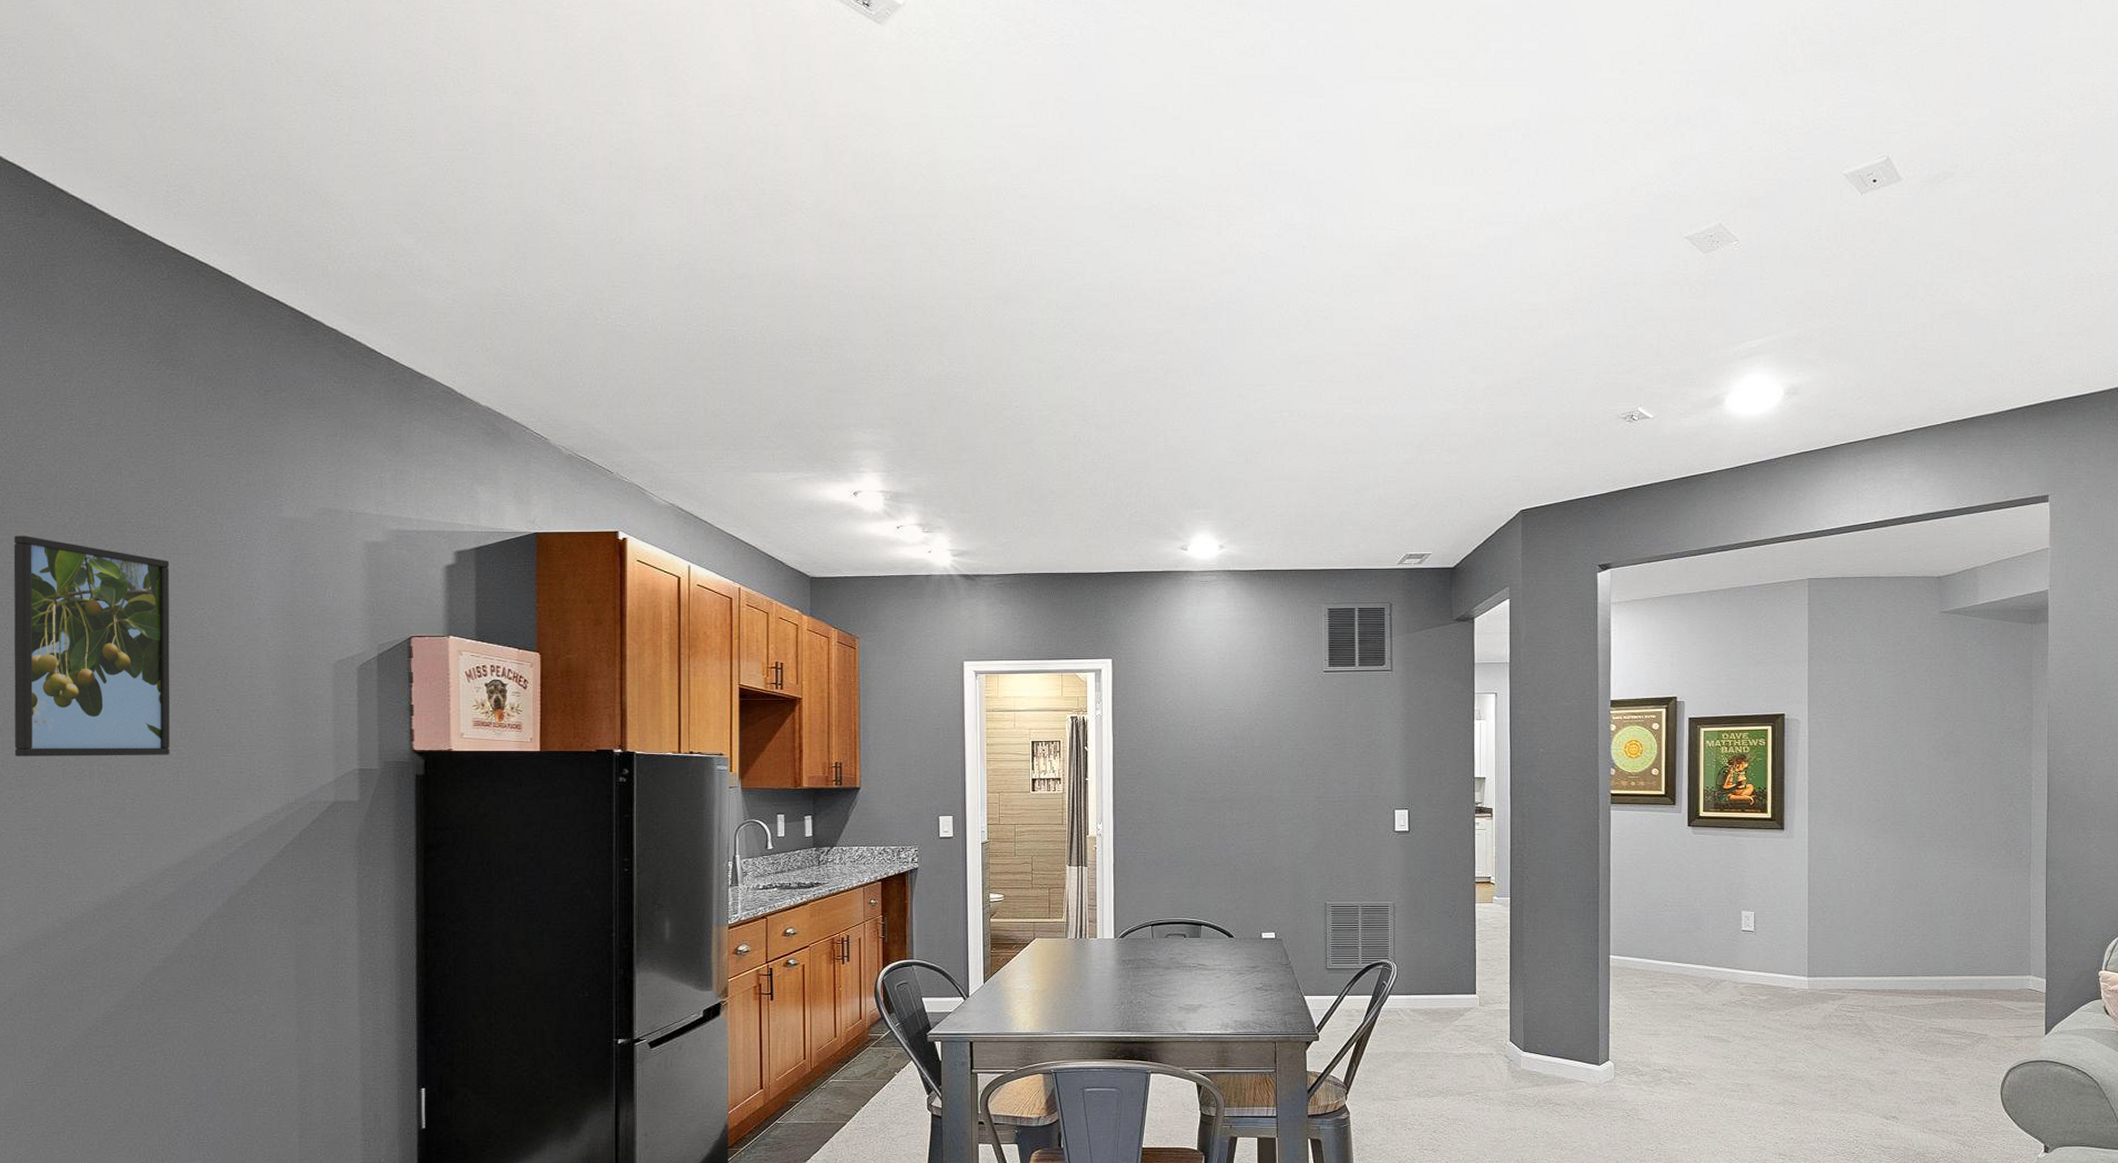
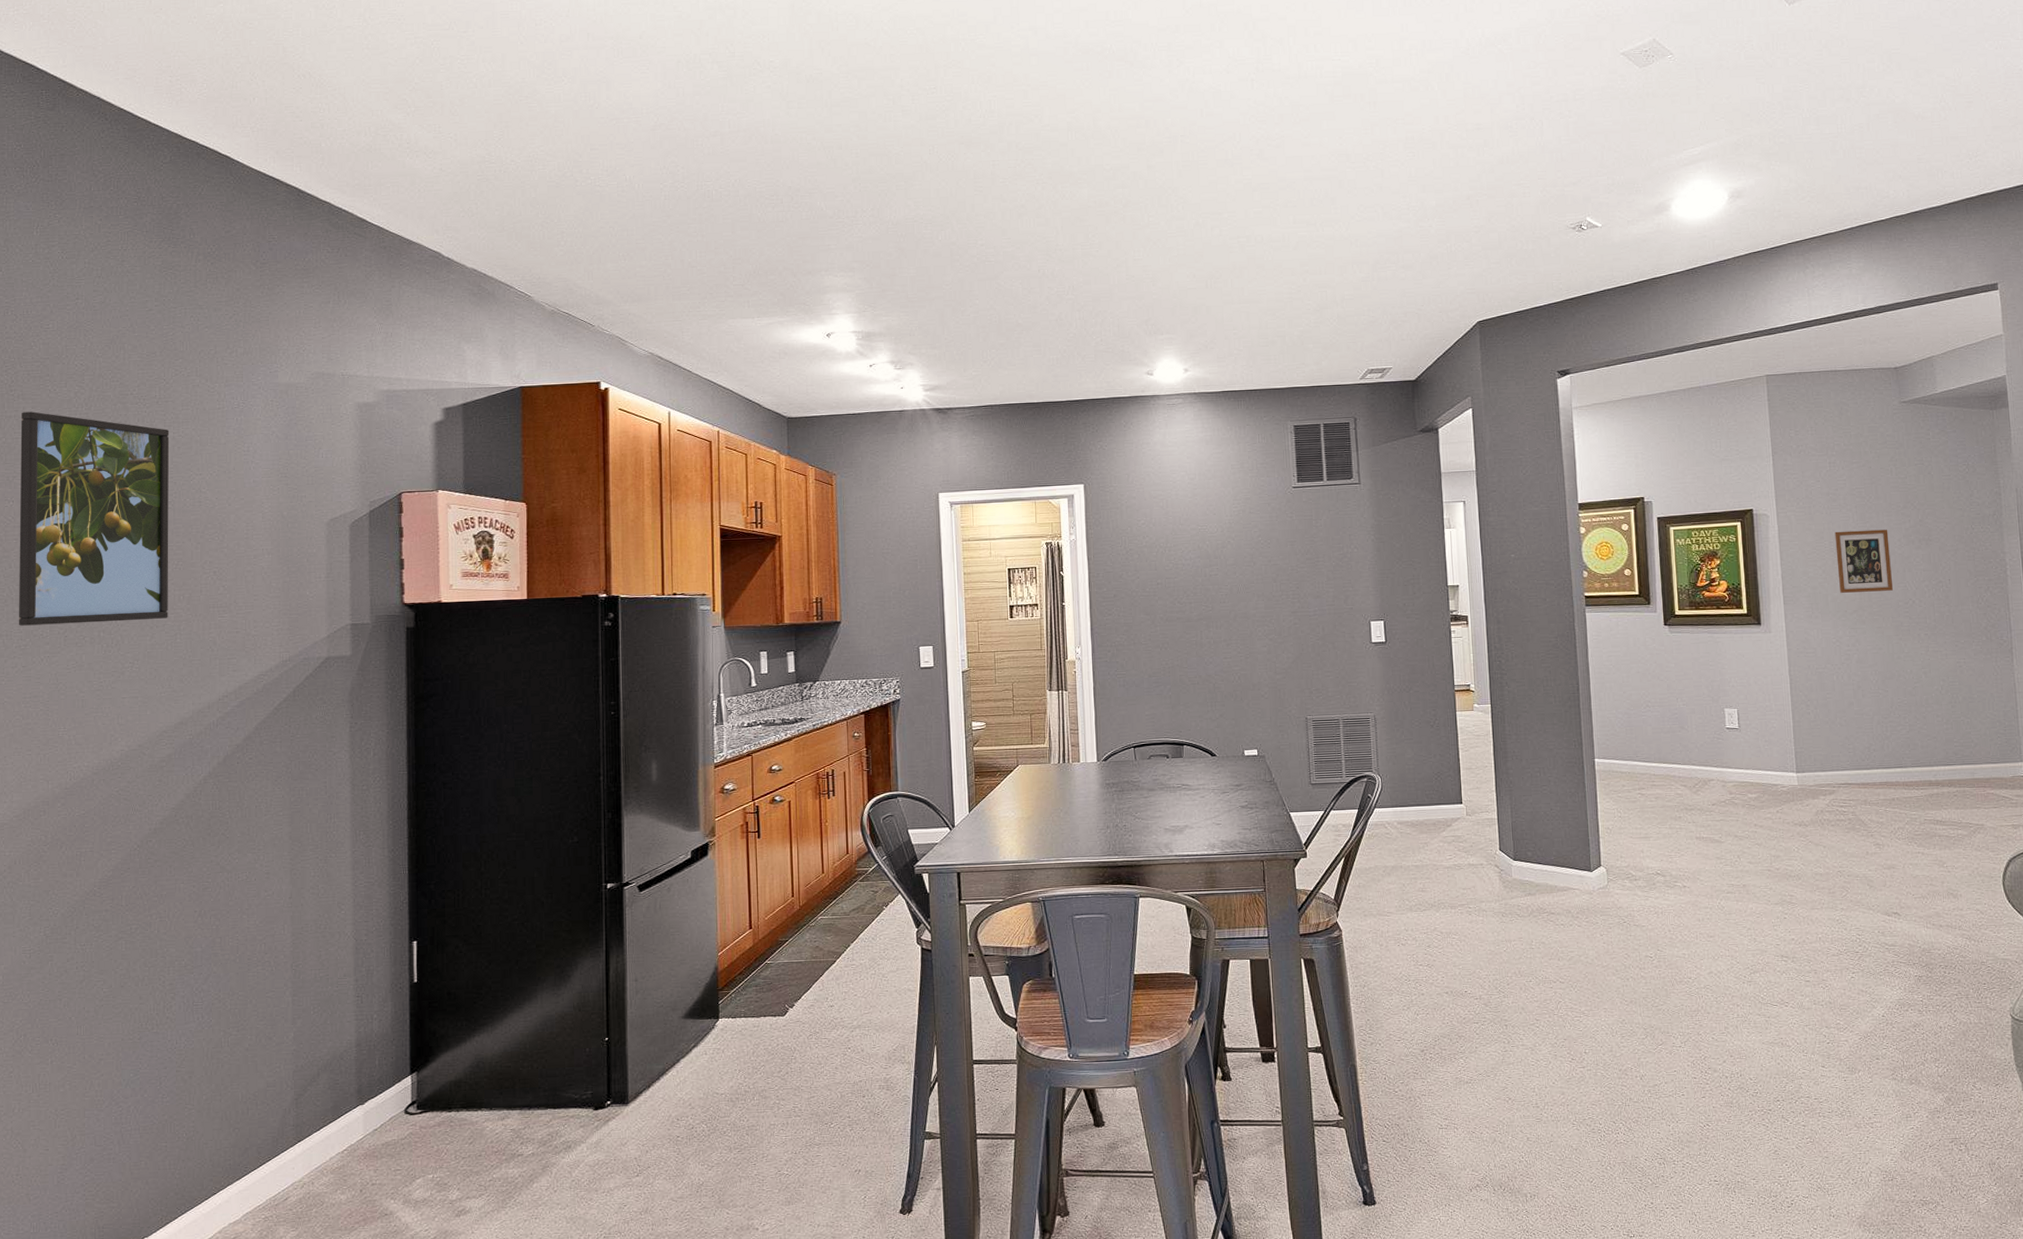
picture frame: none [1864,739,1918,801] -> present [1834,529,1893,593]

